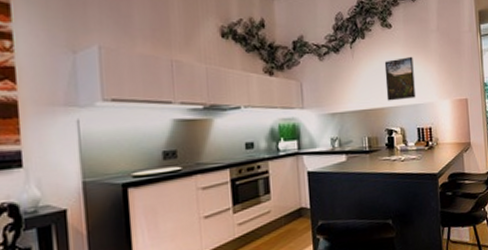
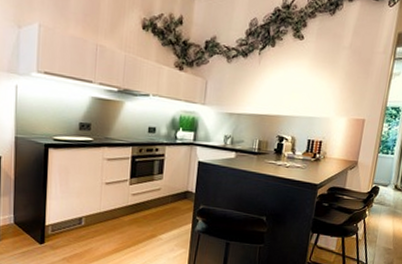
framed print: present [384,56,415,101] -> none [284,70,319,111]

